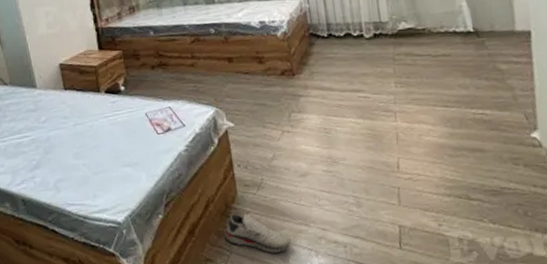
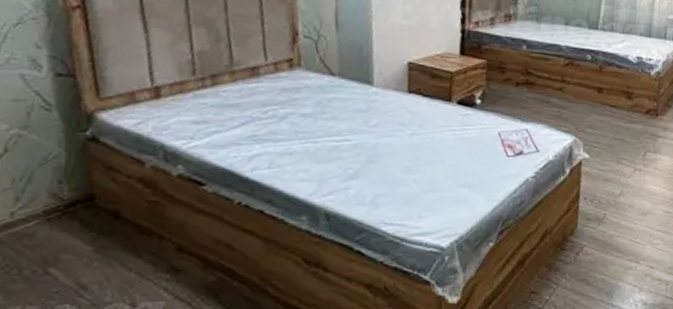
shoe: present [225,213,291,253] -> none [555,246,619,288]

